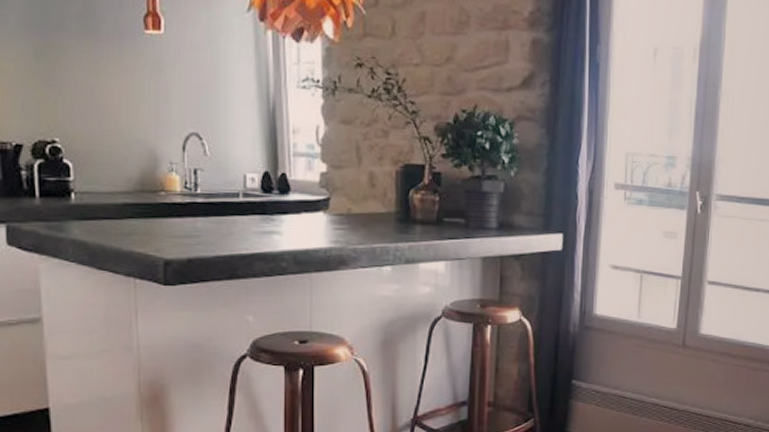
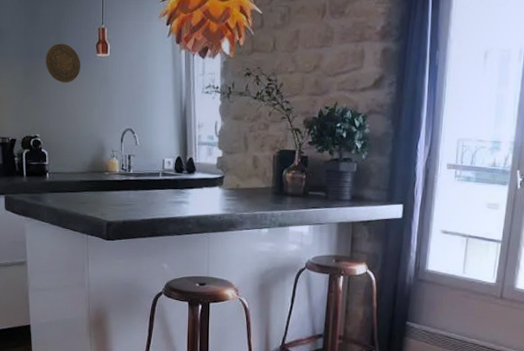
decorative plate: none [66,13,122,69] -> present [45,43,81,83]

